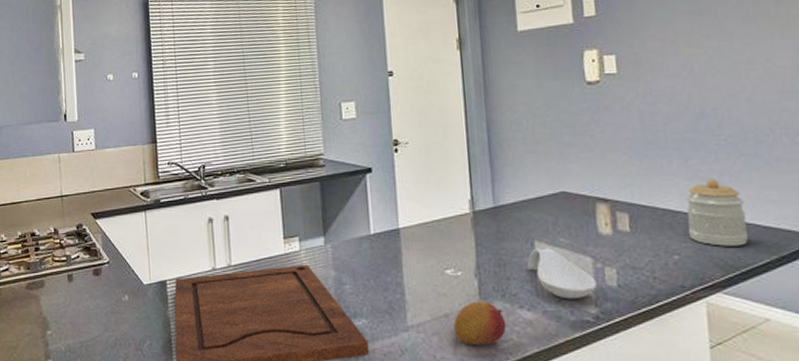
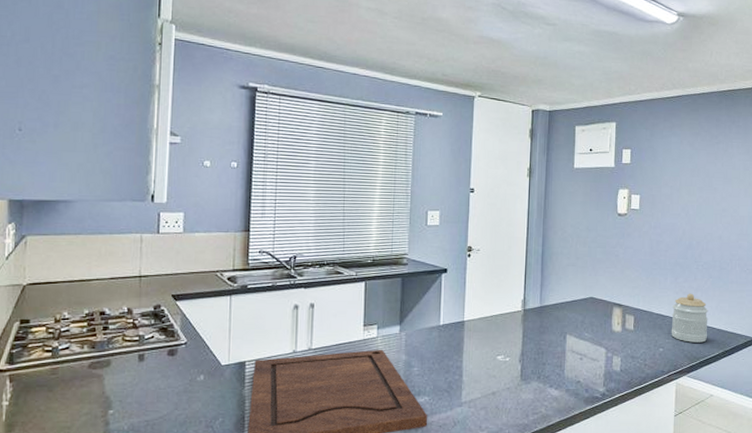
fruit: present [453,301,507,345] -> none [498,382,538,417]
spoon rest: present [527,248,597,300] -> none [559,340,606,381]

